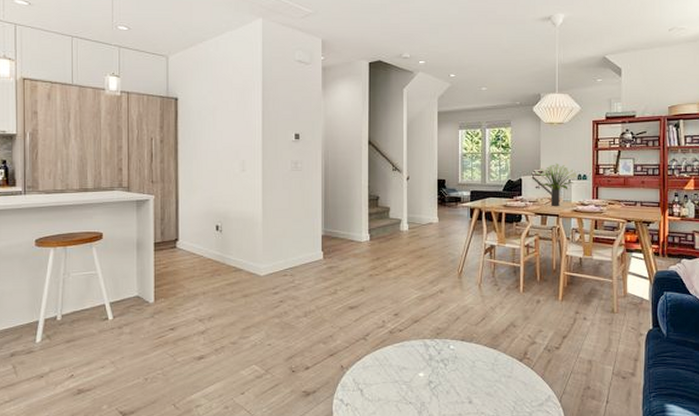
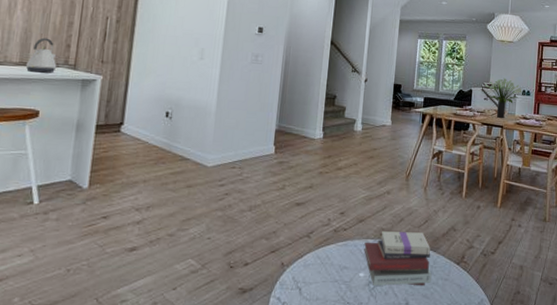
kettle: none [85,163,113,197] -> present [25,37,57,73]
books: none [421,330,494,385] -> present [364,231,432,286]

